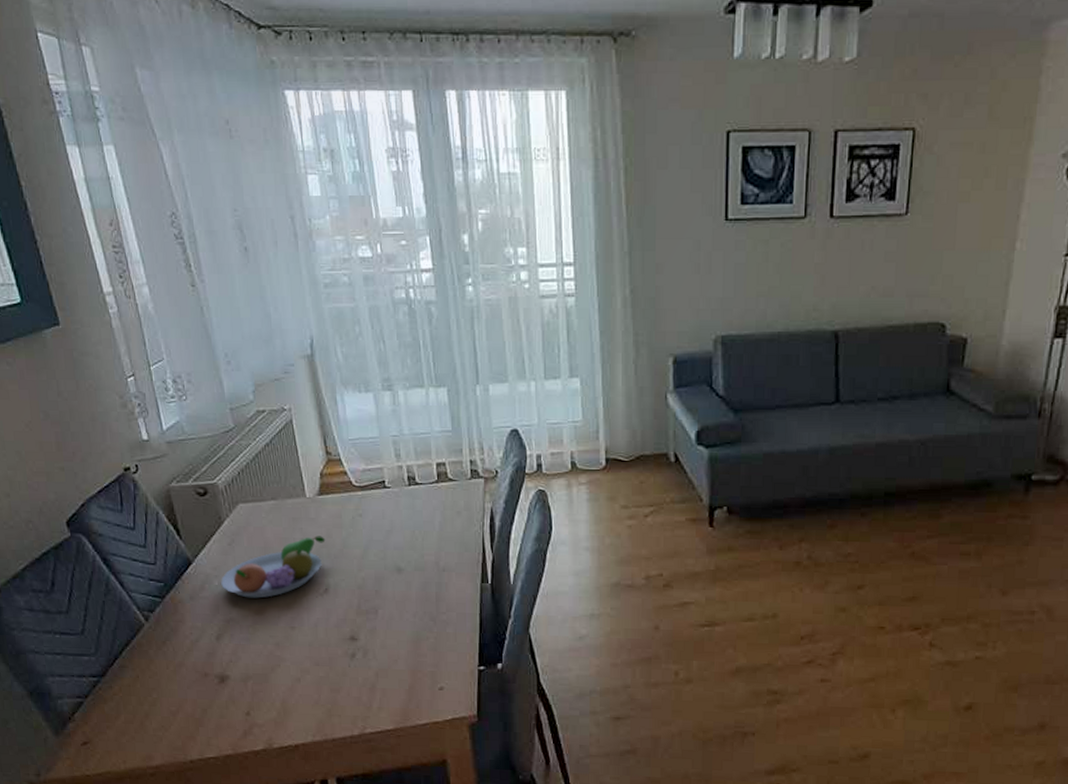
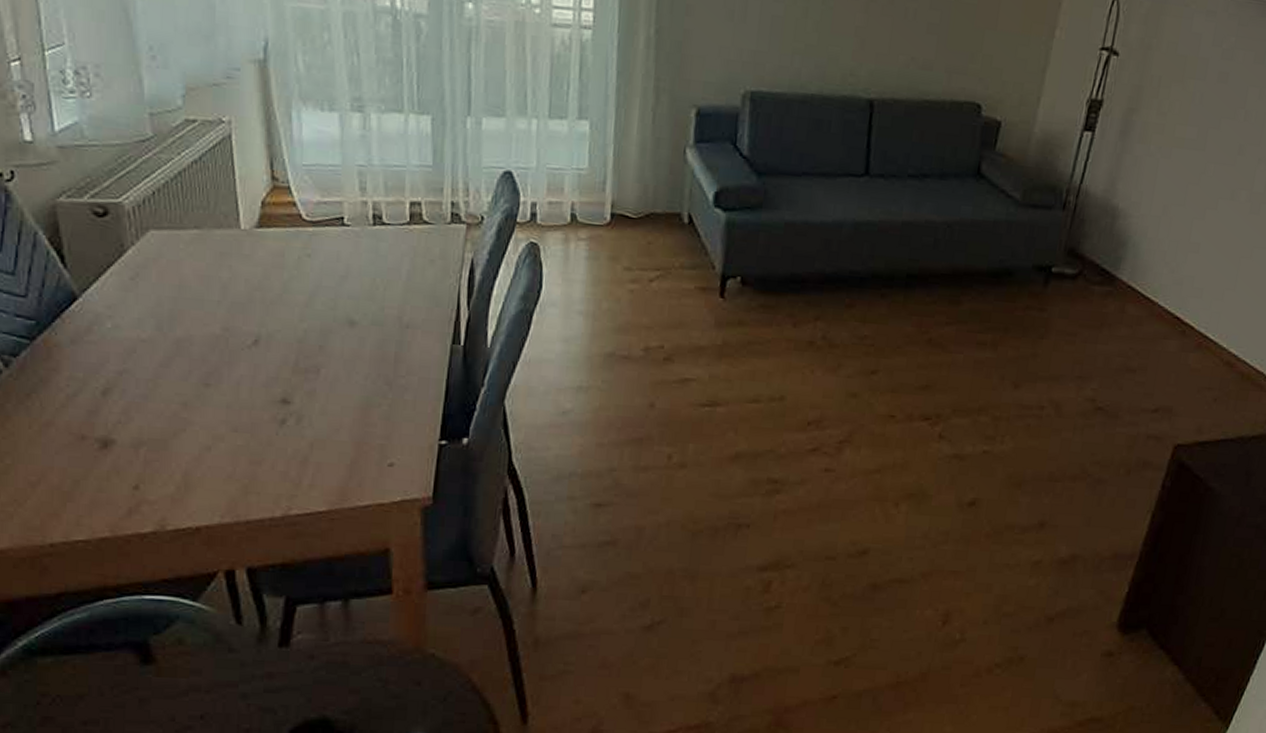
fruit bowl: present [220,536,326,598] -> none [114,276,261,347]

